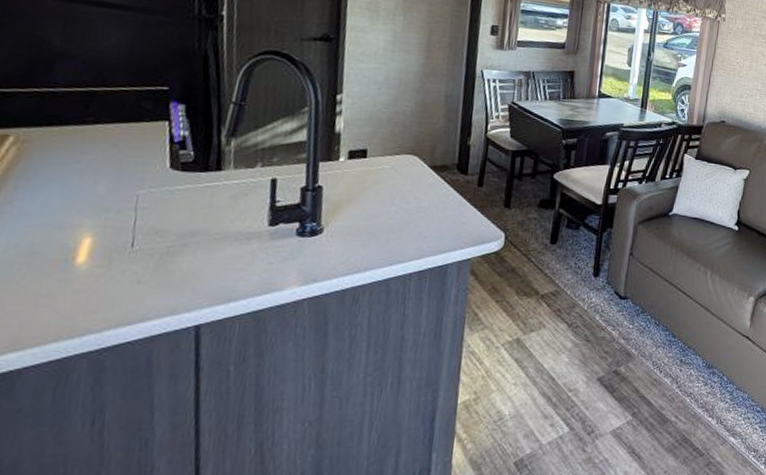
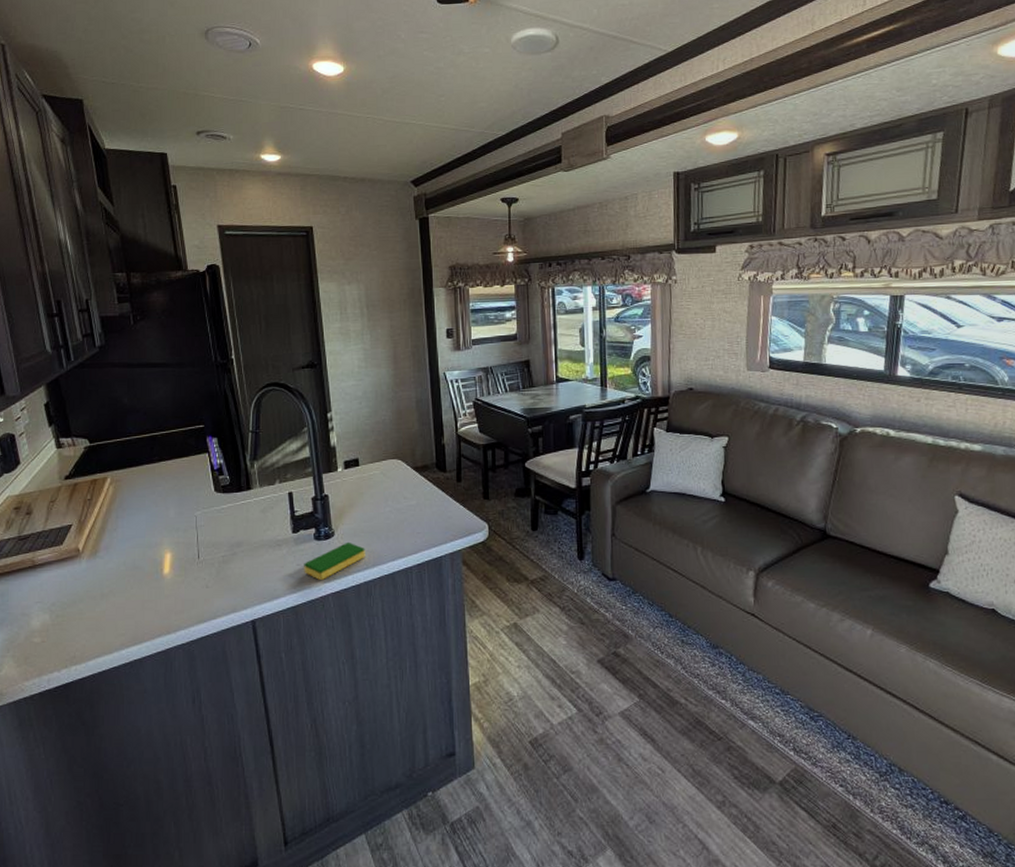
dish sponge: none [276,240,359,282] -> present [304,541,365,580]

